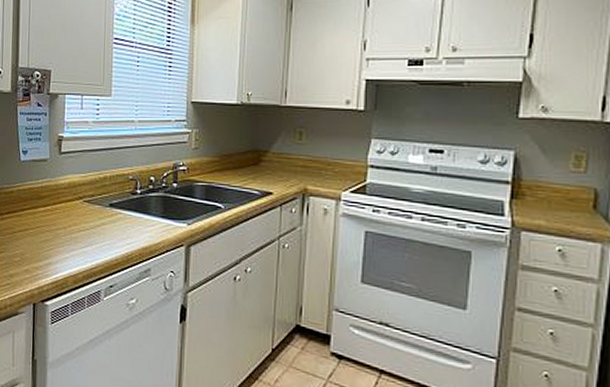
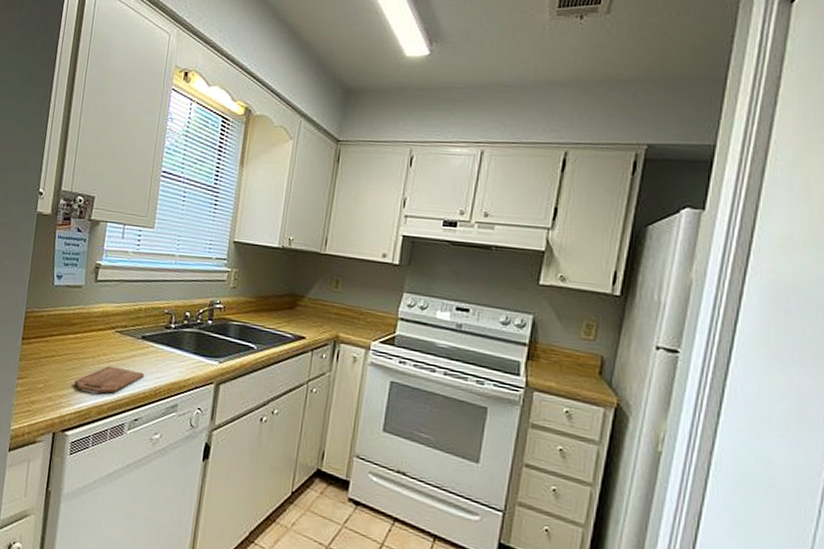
cutting board: none [49,235,116,263] -> present [74,365,145,394]

